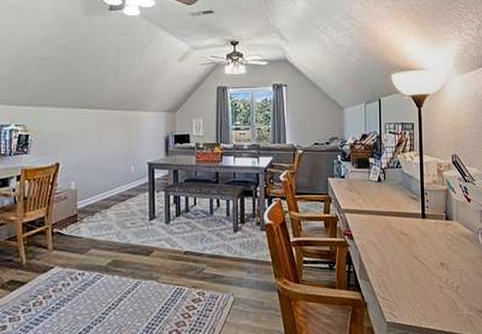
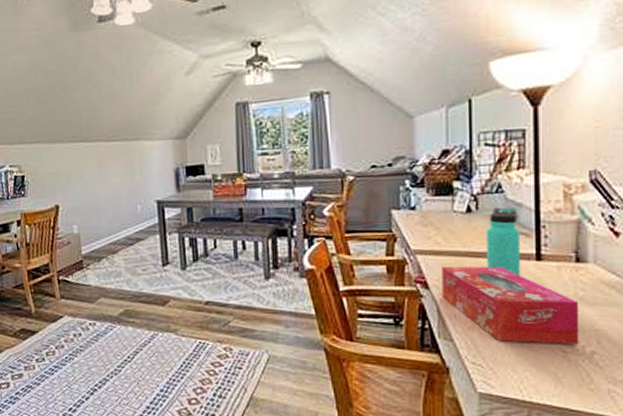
tissue box: none [362,222,450,282] -> present [442,266,580,345]
thermos bottle: none [391,178,412,230] -> present [486,207,520,276]

